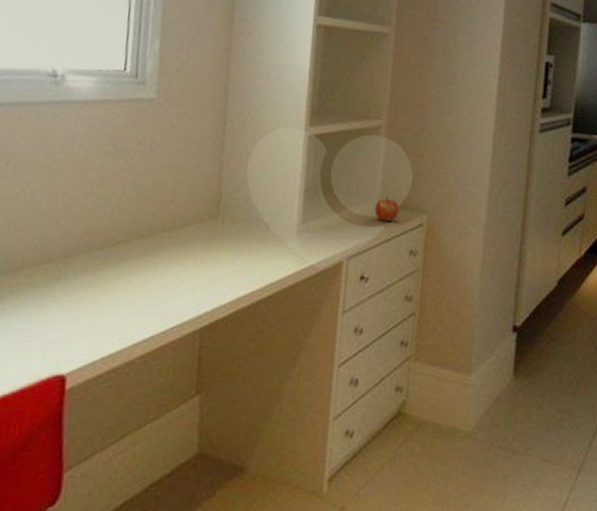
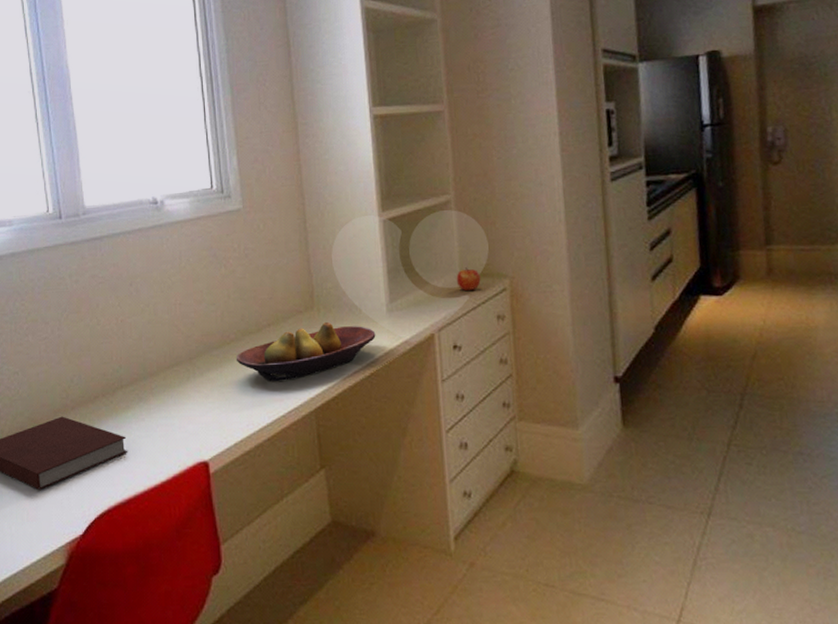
fruit bowl: none [119,234,281,294] -> present [235,321,376,382]

